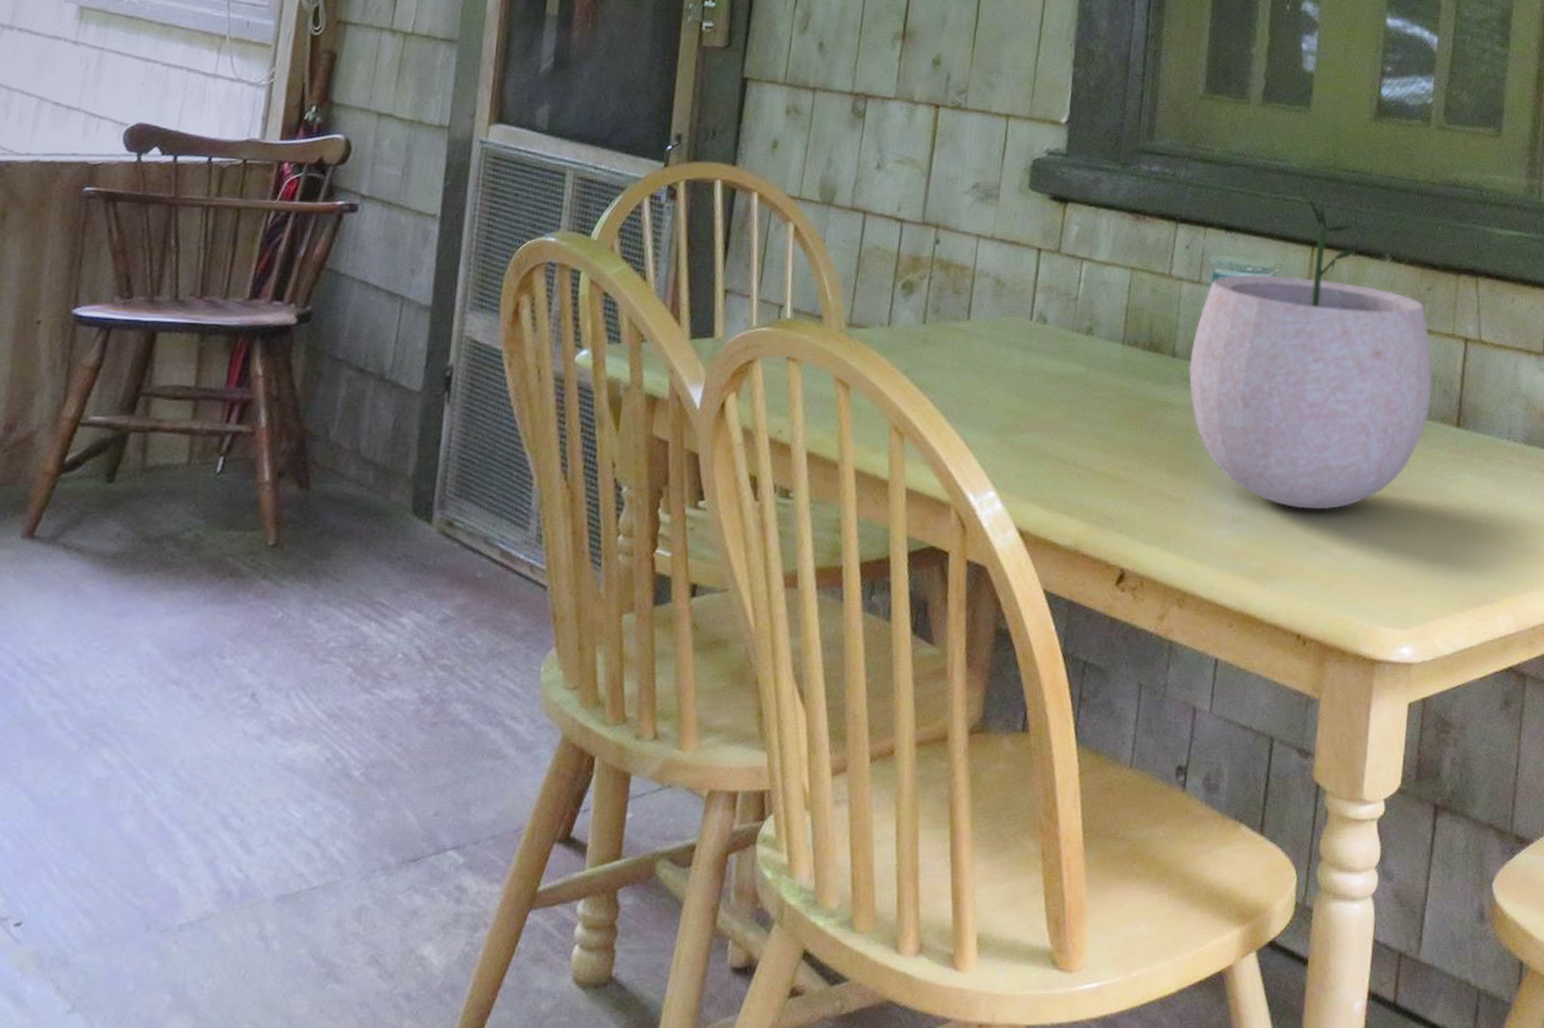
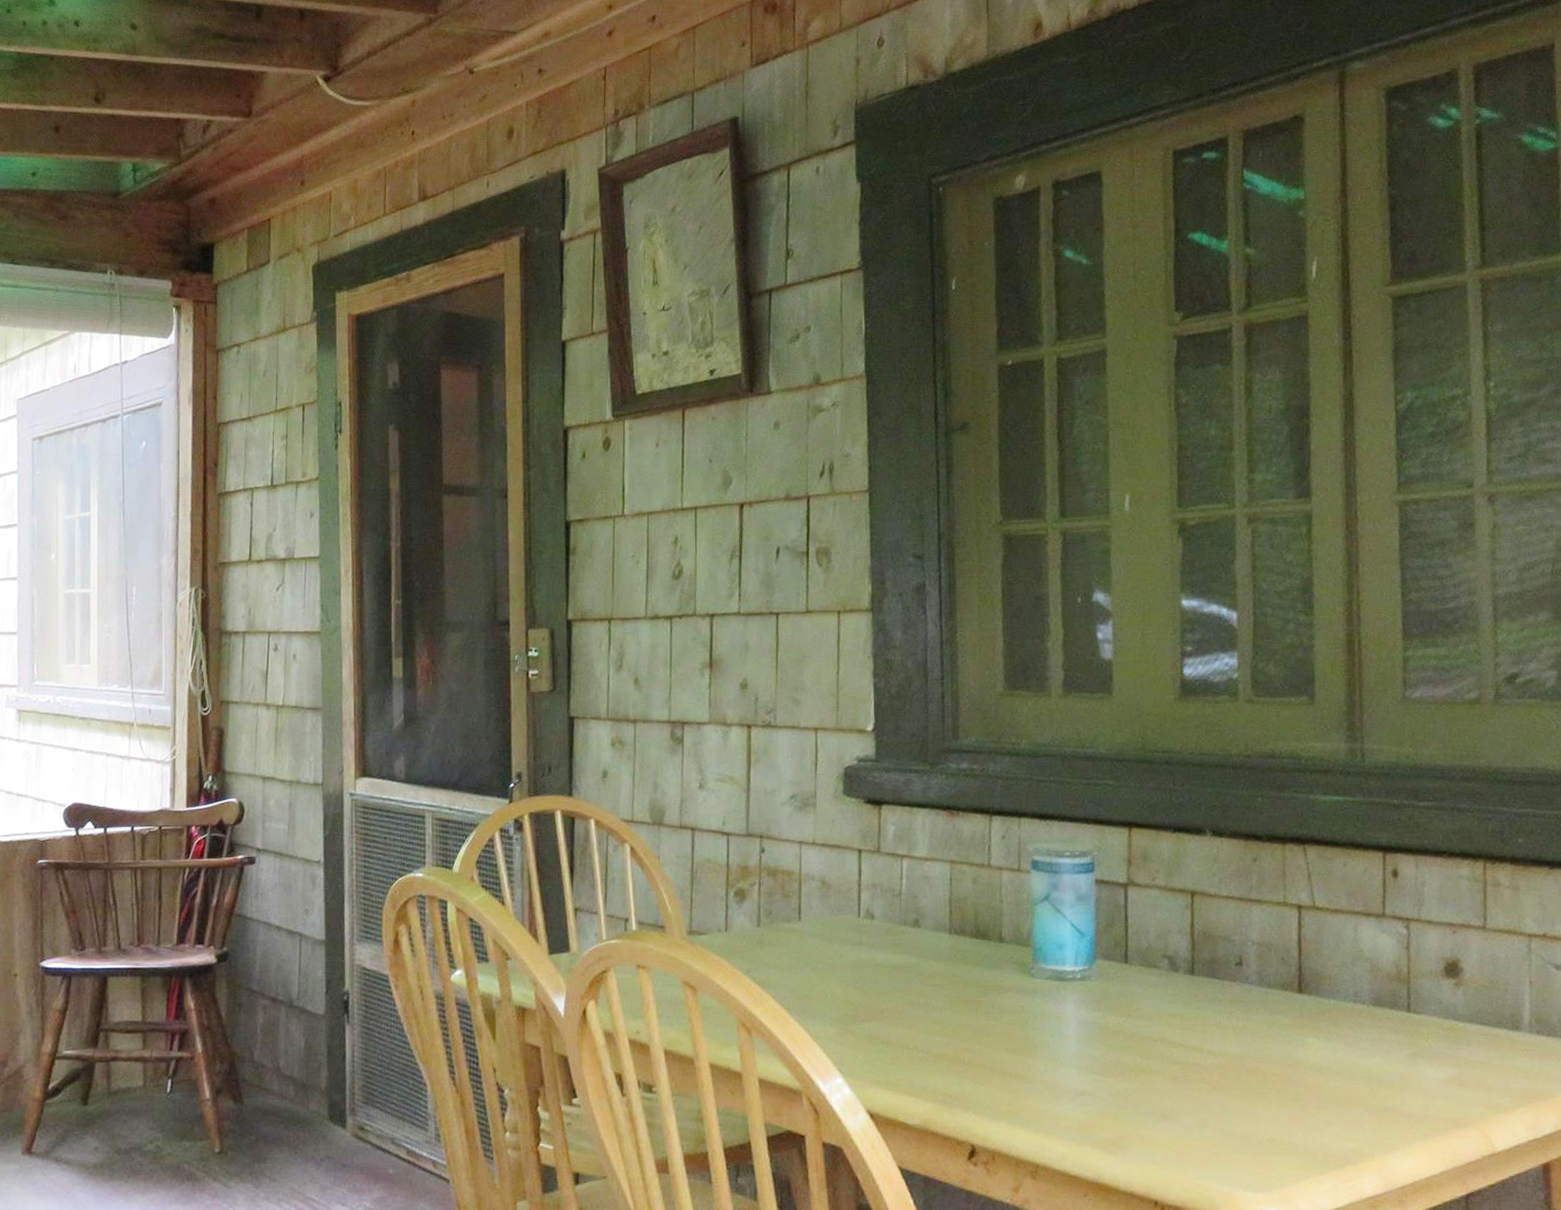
plant pot: present [1188,200,1433,510] -> none [1017,782,1269,1081]

